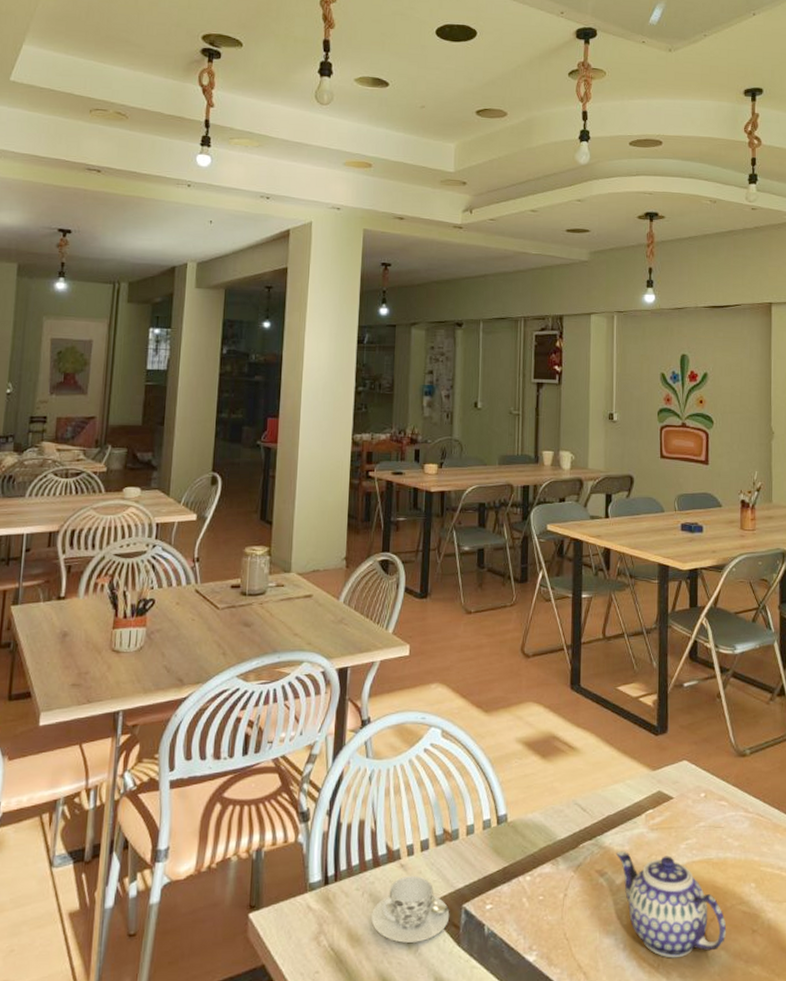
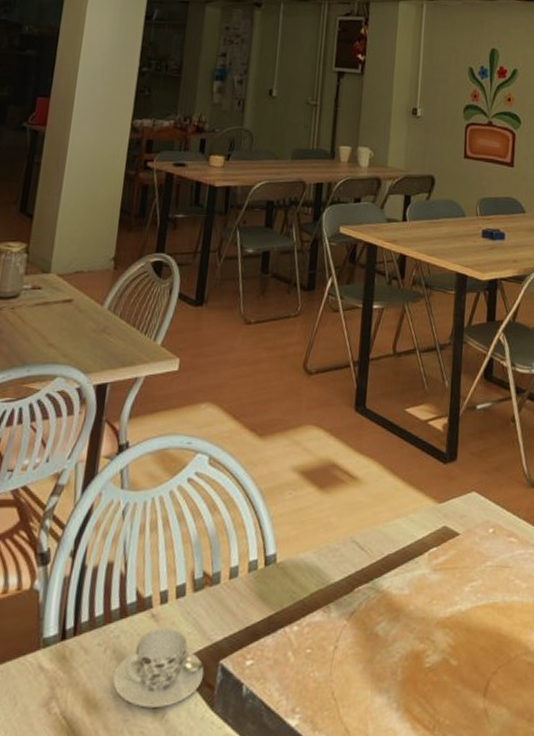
teapot: present [615,850,727,959] -> none [393,594,510,719]

